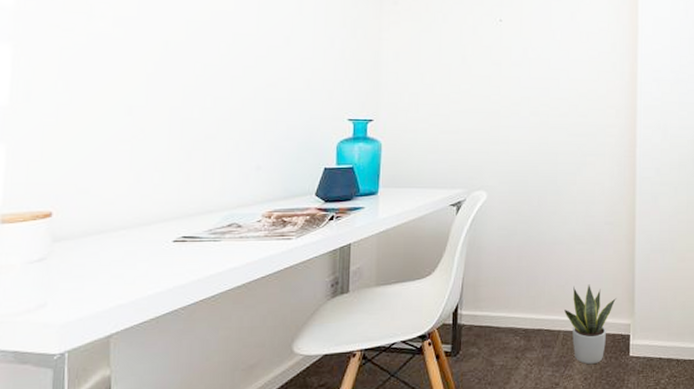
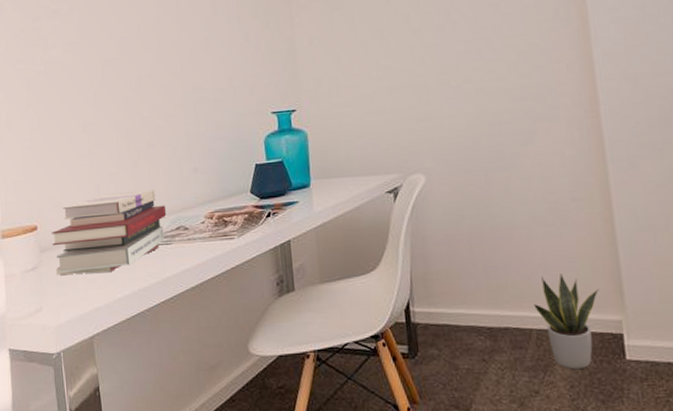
books: none [70,183,219,268] -> present [51,190,167,275]

